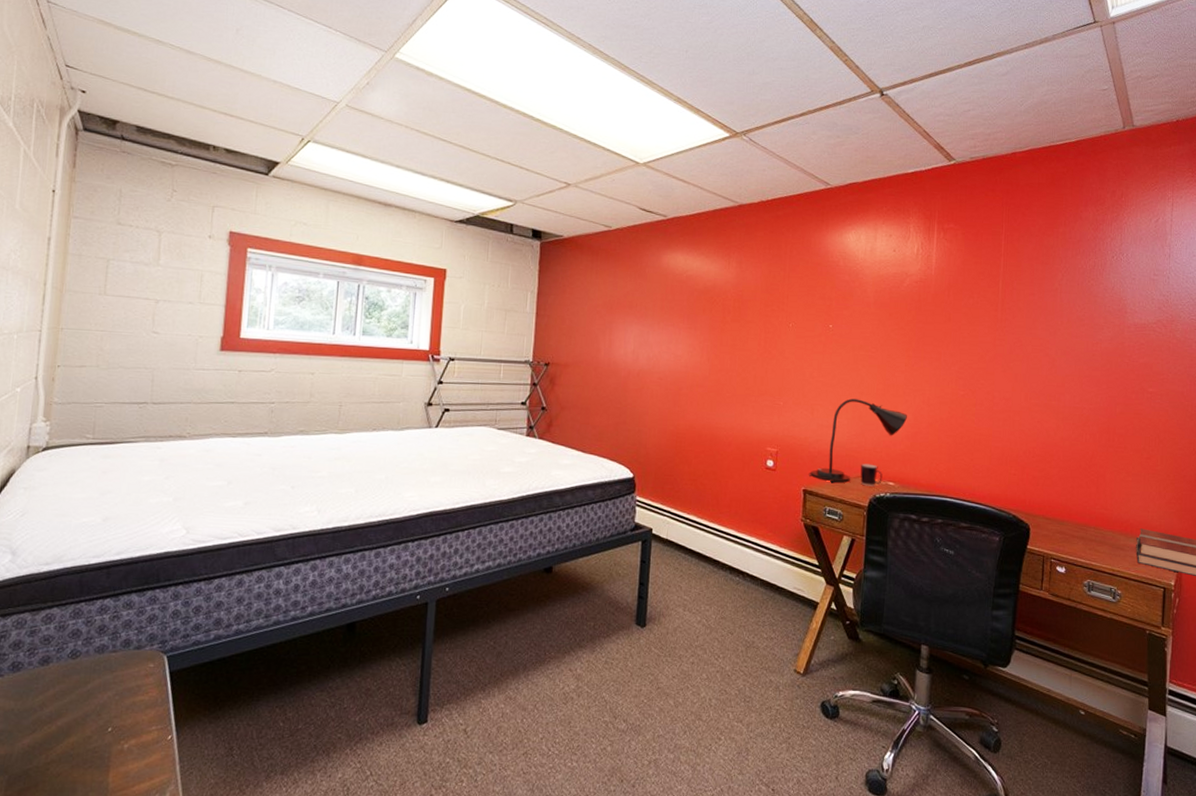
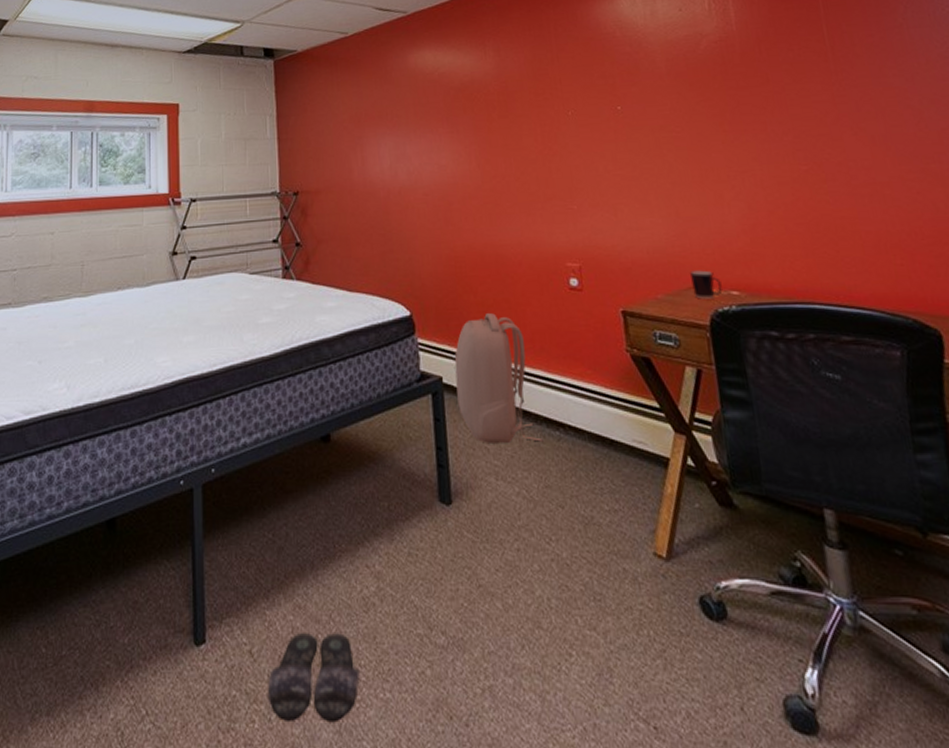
slippers: none [477,718,555,782] -> present [268,633,361,721]
backpack: none [662,482,725,584] -> present [454,313,543,443]
desk lamp: present [808,398,907,483] -> none [624,191,739,299]

